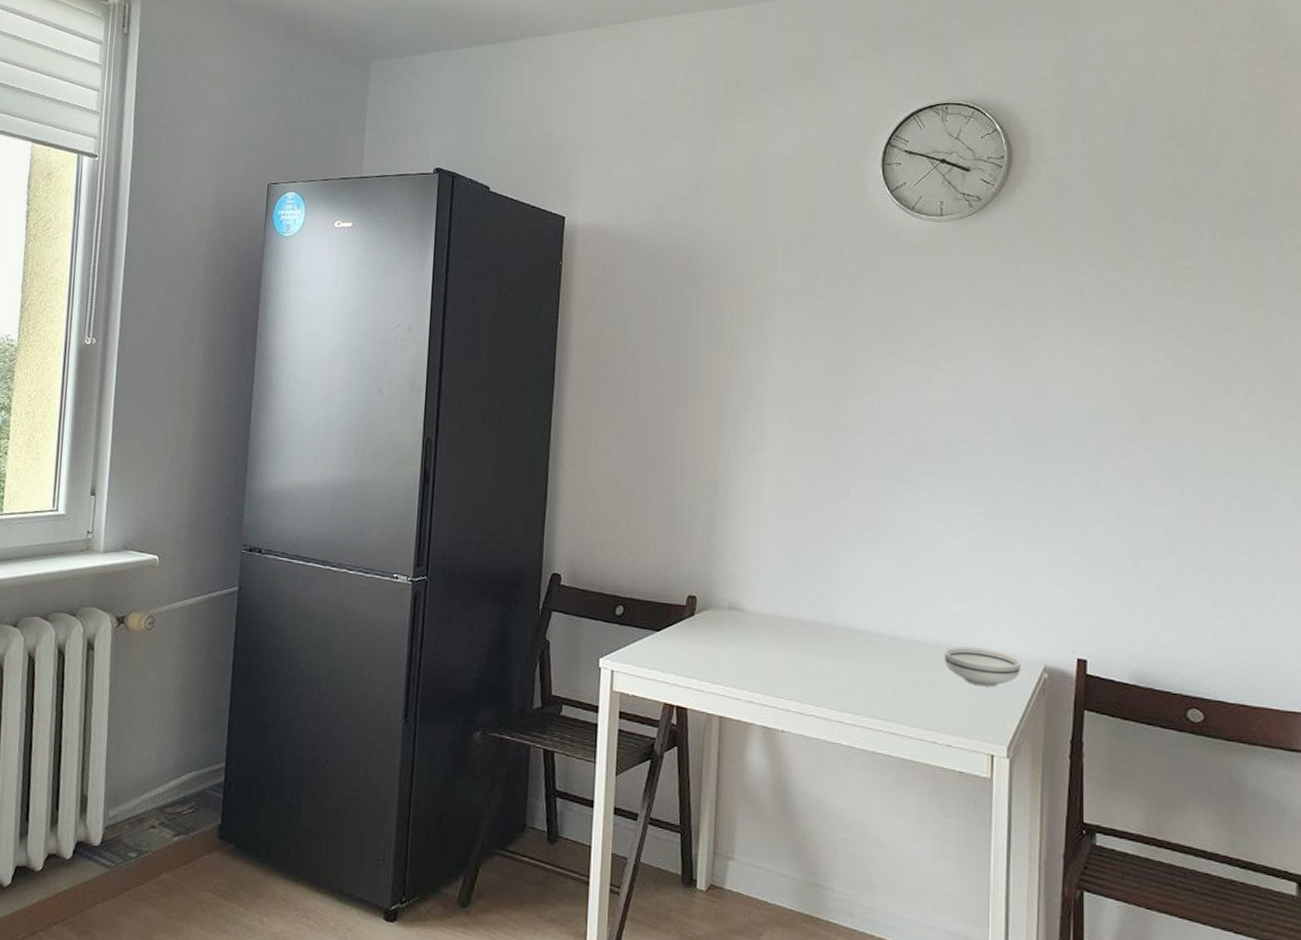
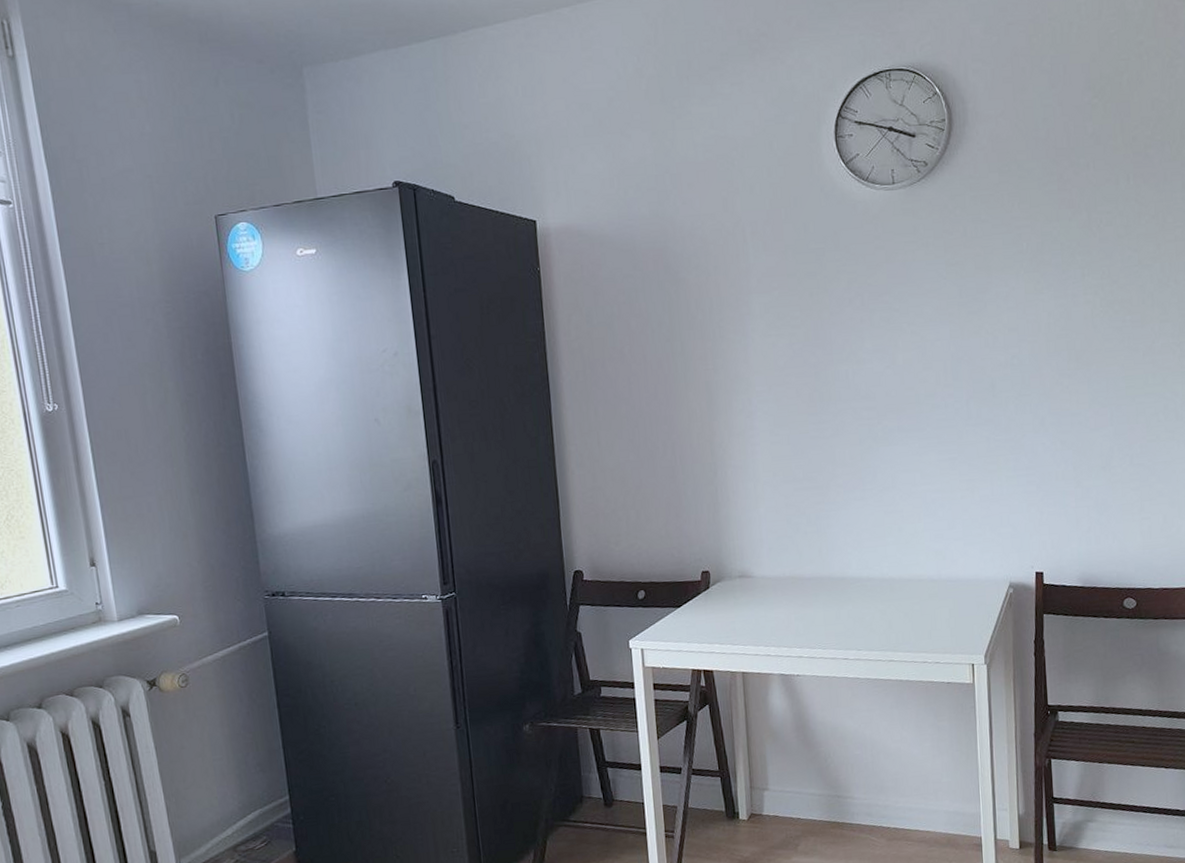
bowl: present [943,646,1021,687] -> none [927,575,991,609]

